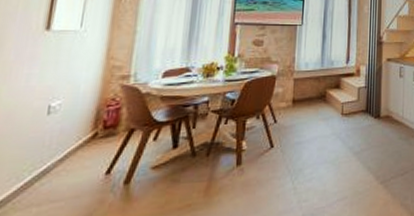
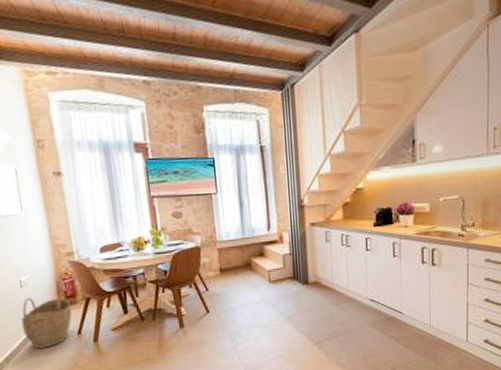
woven basket: none [29,121,107,195] -> present [21,292,72,349]

